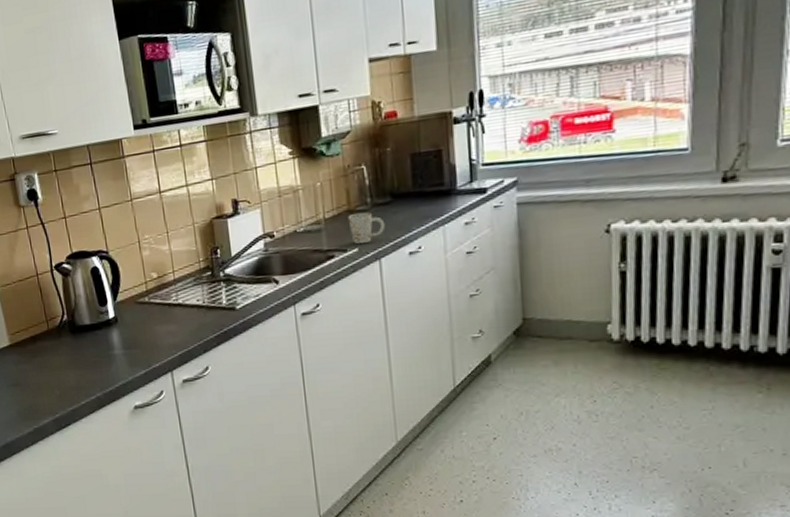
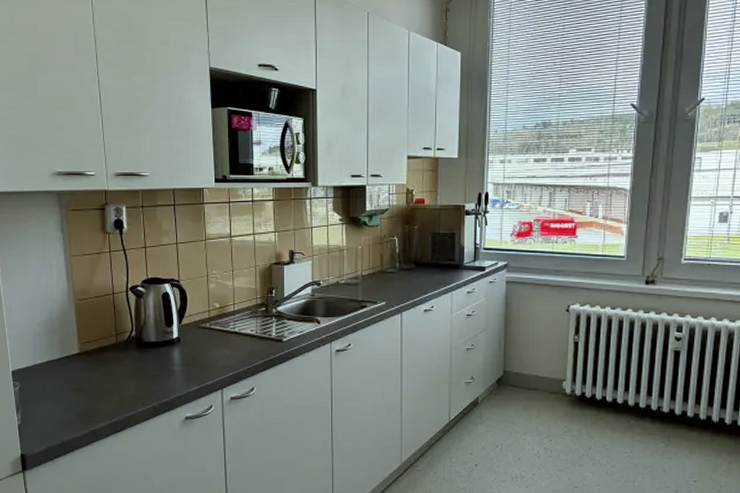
mug: present [347,212,386,245] -> none [380,273,408,299]

